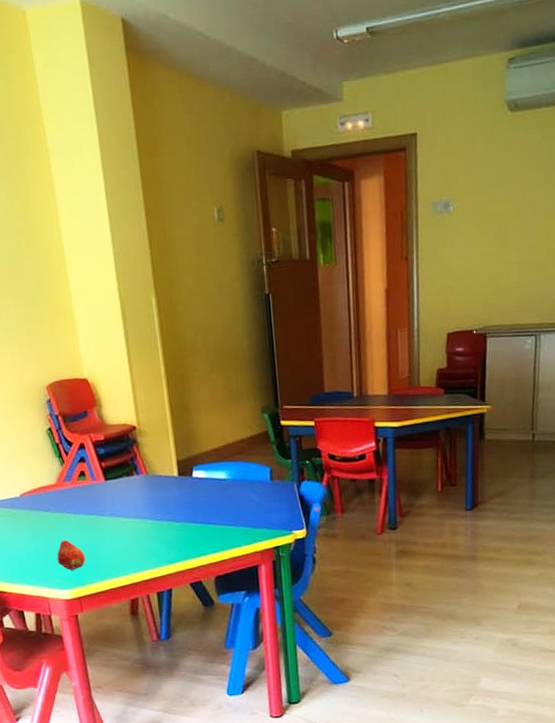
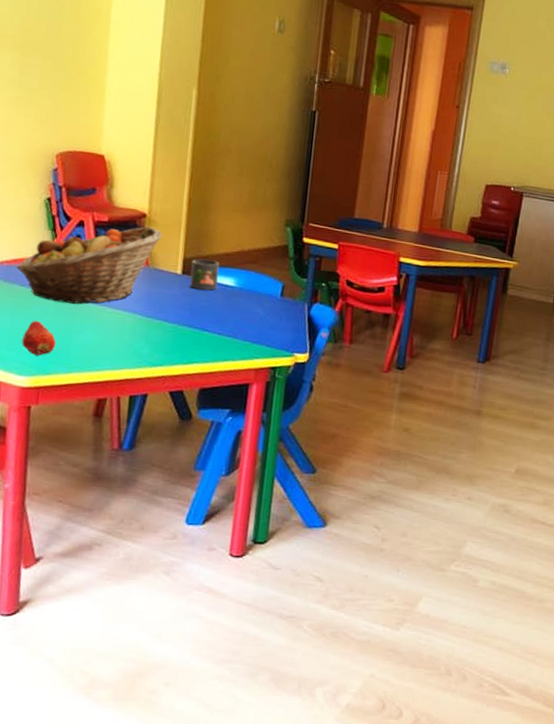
fruit basket: none [37,437,154,521] -> present [16,227,163,304]
mug: none [184,458,212,487] -> present [190,258,219,291]

